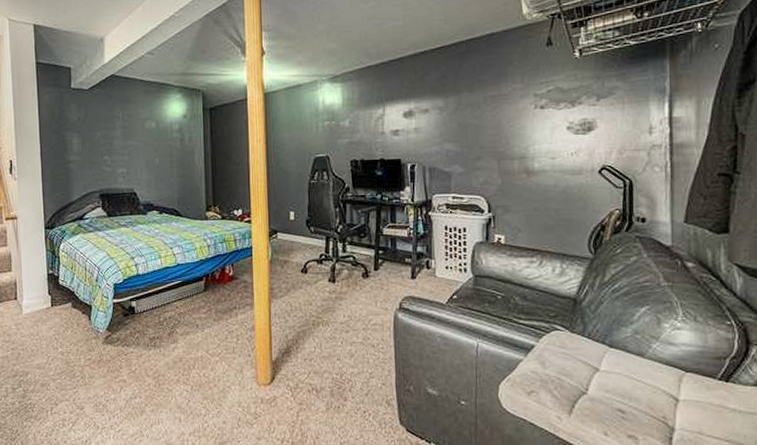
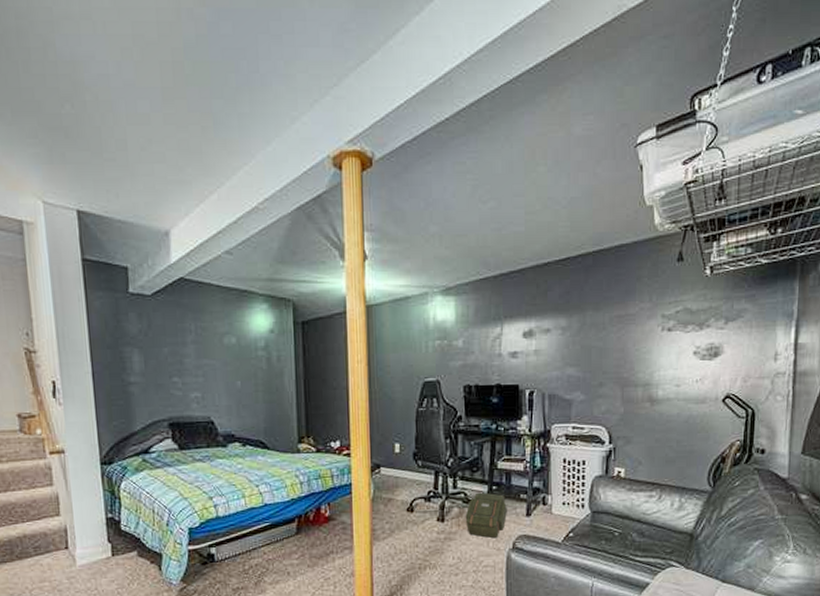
backpack: none [354,256,393,299] -> present [465,492,507,539]

